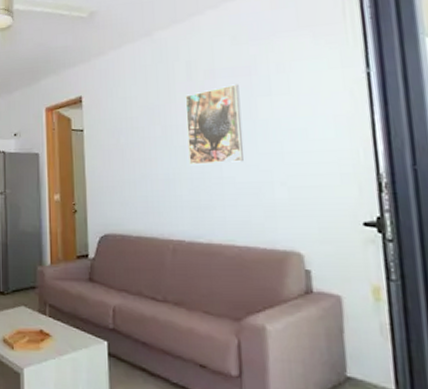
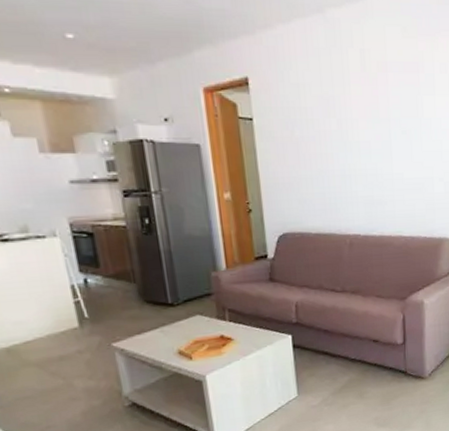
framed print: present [185,84,244,165] -> none [359,80,411,162]

